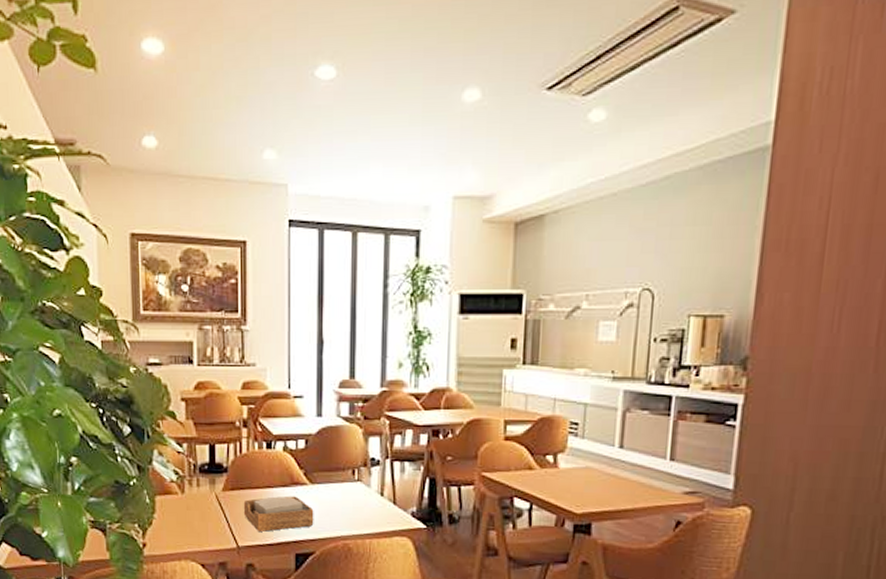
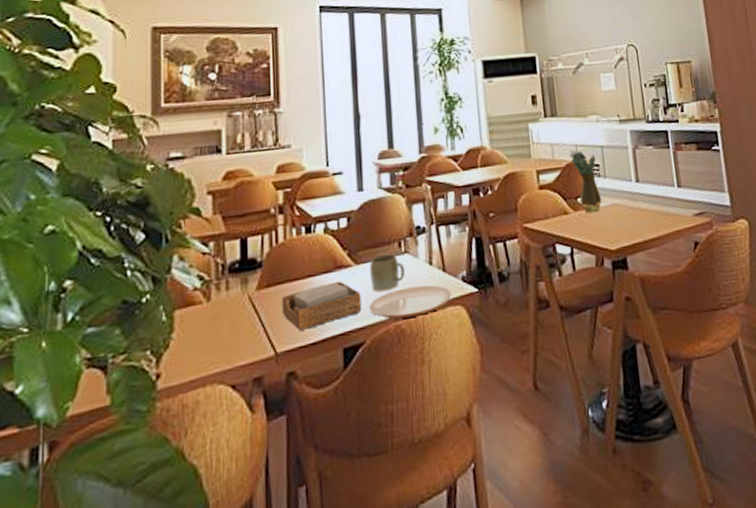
plate: none [321,512,400,541] -> present [369,285,452,320]
mug: none [323,479,357,513] -> present [369,253,406,293]
vase: none [545,402,576,472] -> present [569,149,602,213]

